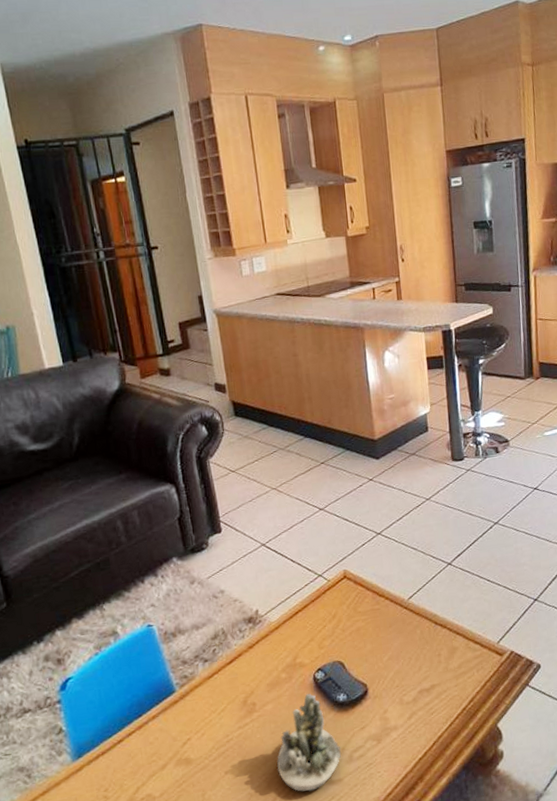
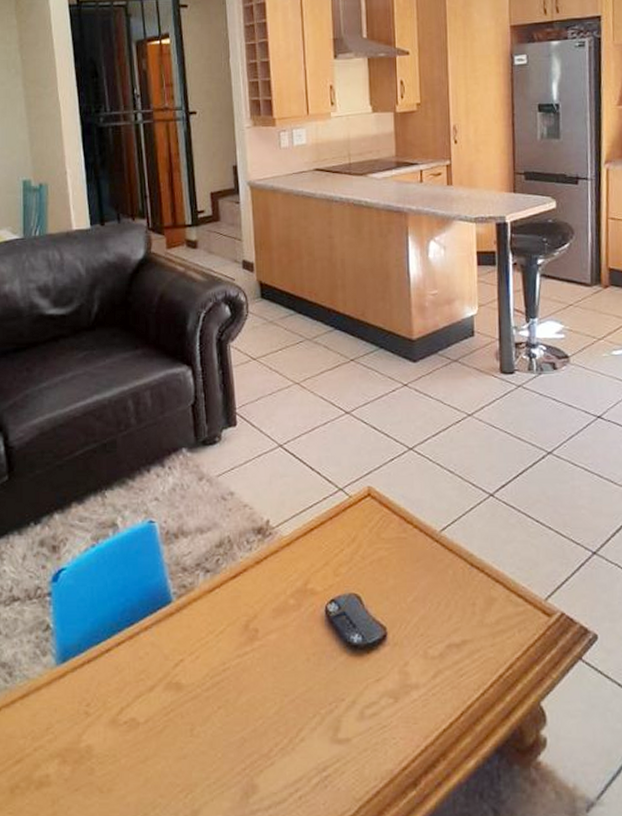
succulent planter: present [276,693,342,792] -> none [276,627,352,748]

